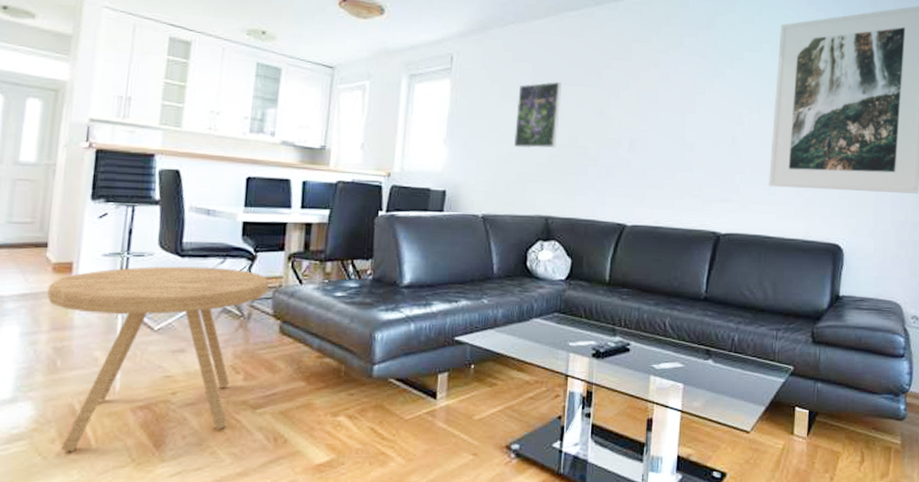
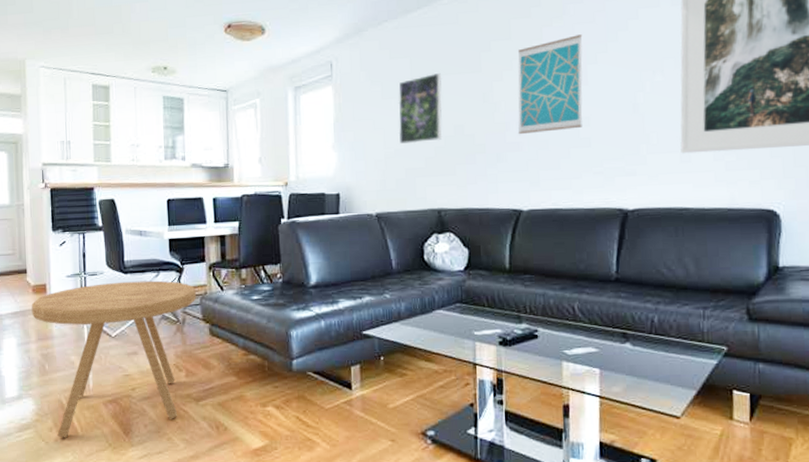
wall art: none [628,66,694,153] -> present [518,34,583,135]

